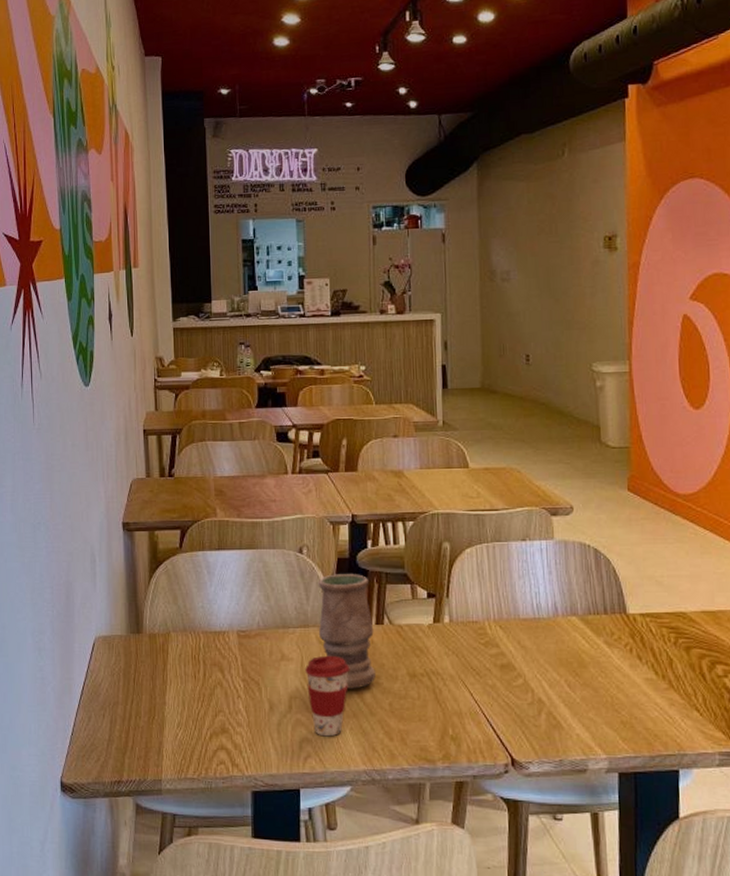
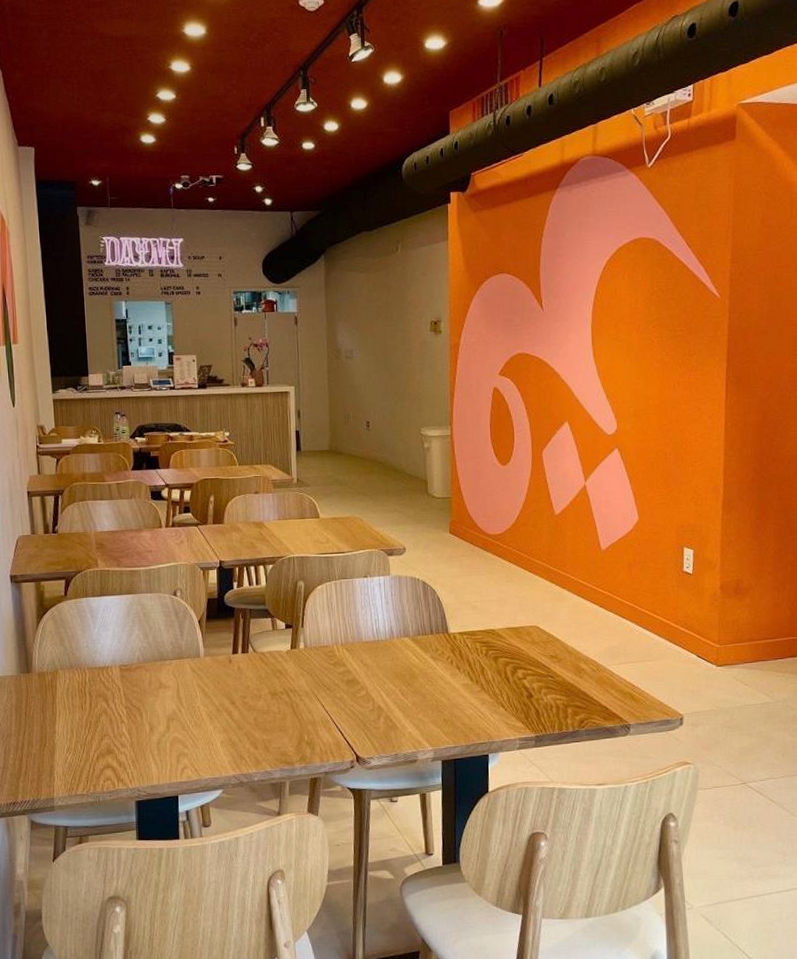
coffee cup: present [305,655,350,737] -> none [181,681,220,750]
vase: present [318,573,376,689] -> none [190,610,242,709]

